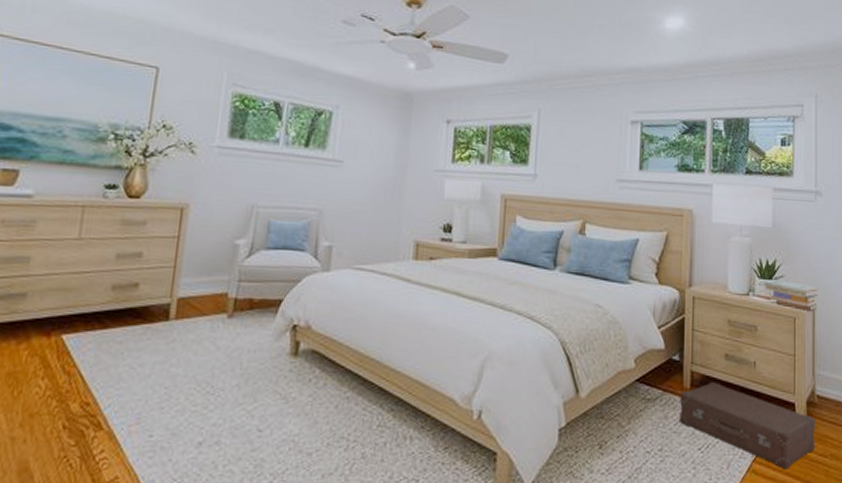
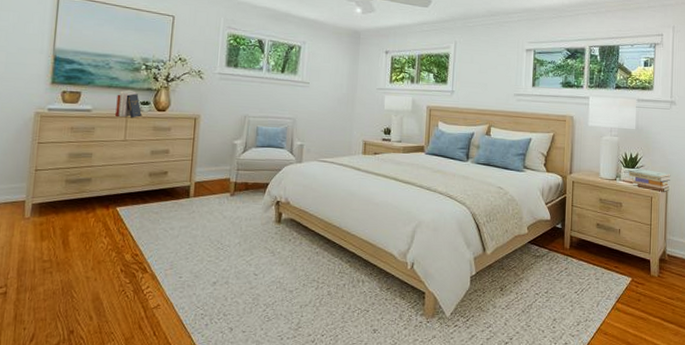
books: none [67,167,106,208] -> present [115,89,142,118]
suitcase: present [679,382,816,469] -> none [561,244,666,308]

